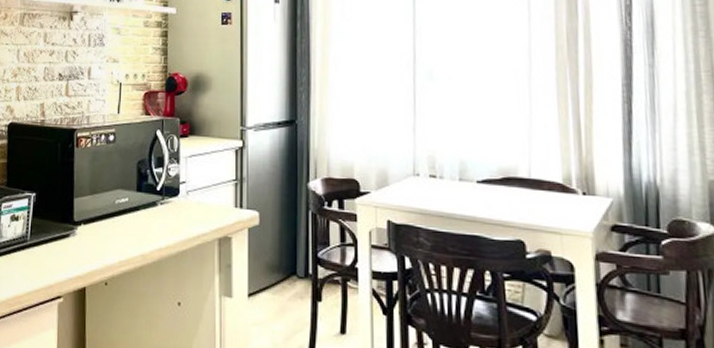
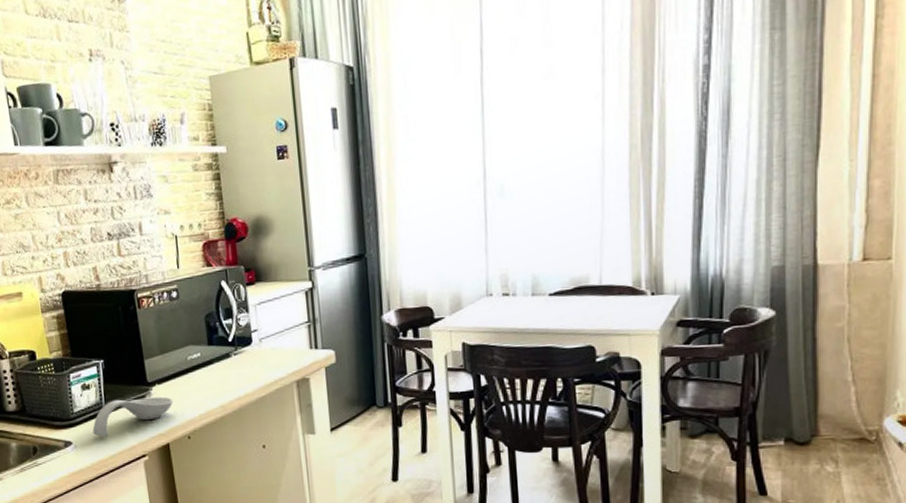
spoon rest: none [13,234,95,272] -> present [92,396,173,437]

